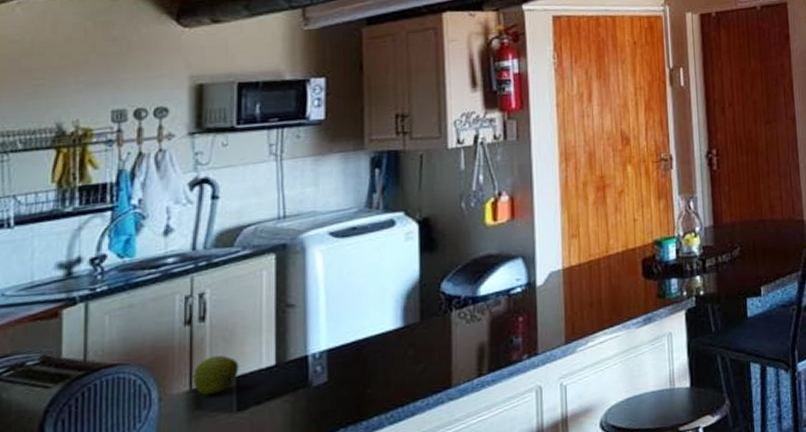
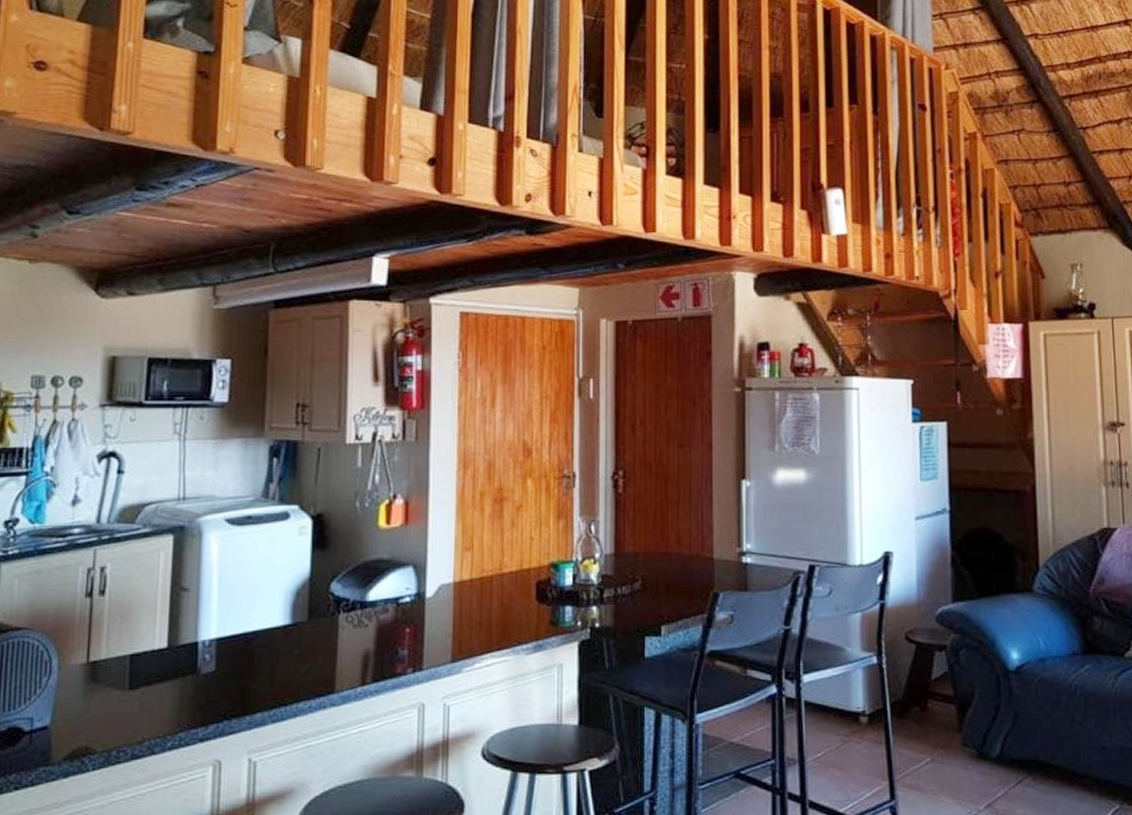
apple: present [192,355,239,395] -> none [89,631,134,669]

